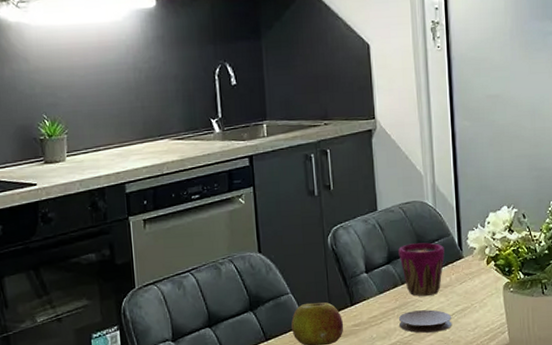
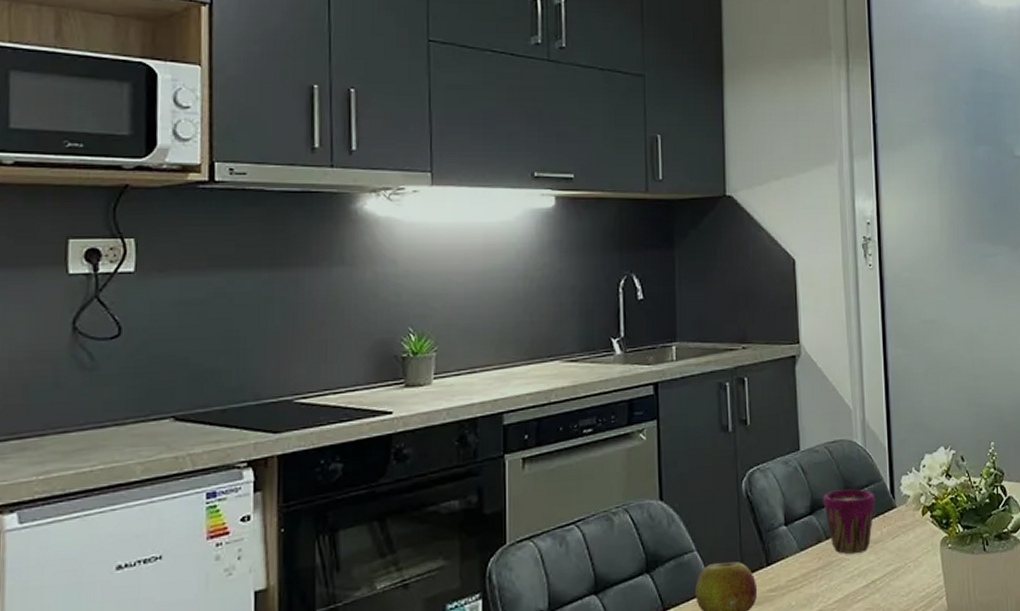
coaster: present [398,309,452,333] -> none [821,570,883,600]

